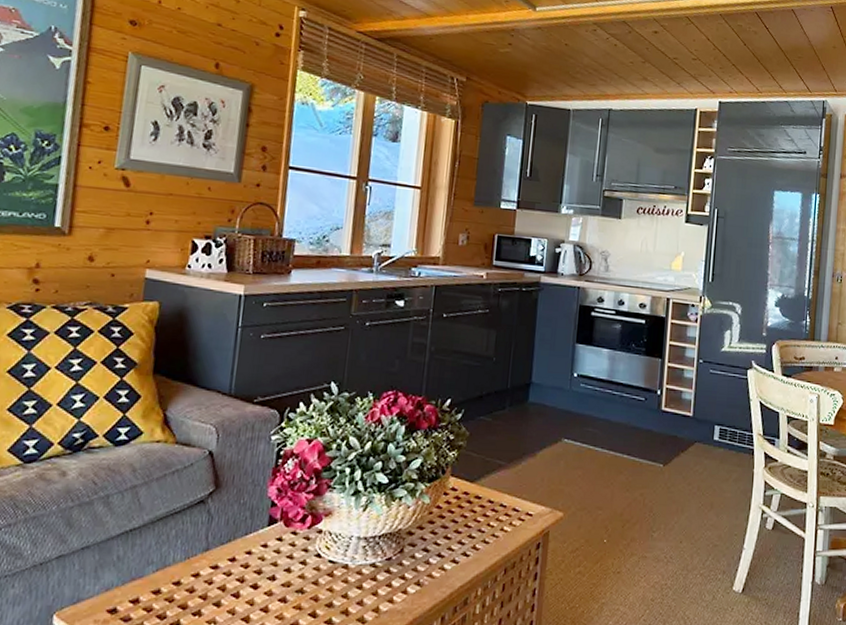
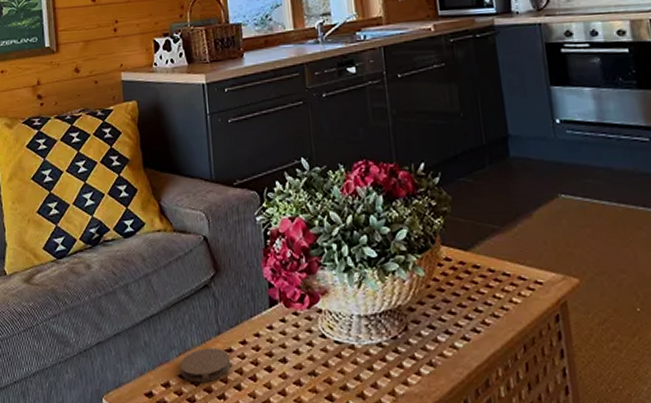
coaster: none [154,564,216,600] -> present [179,348,231,383]

